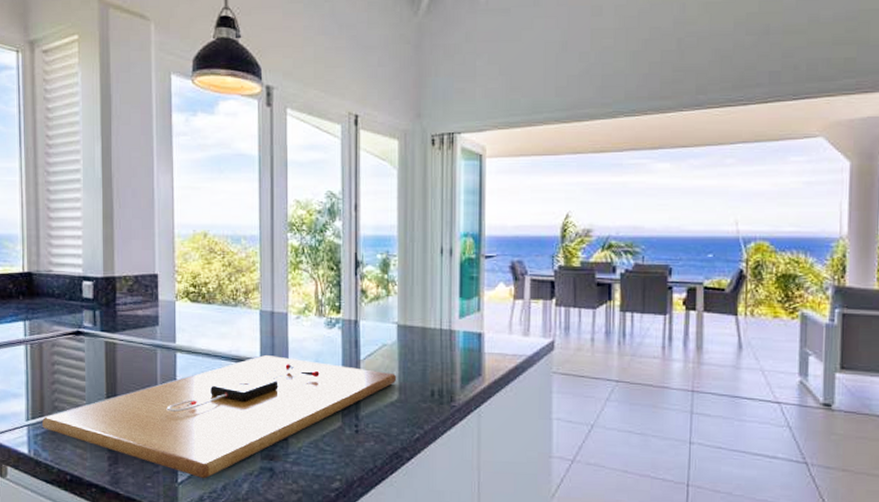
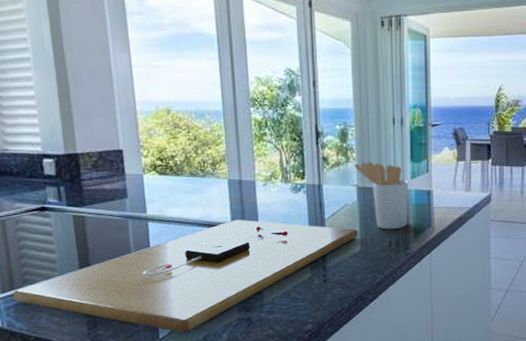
utensil holder: none [395,296,457,377] -> present [354,162,409,230]

